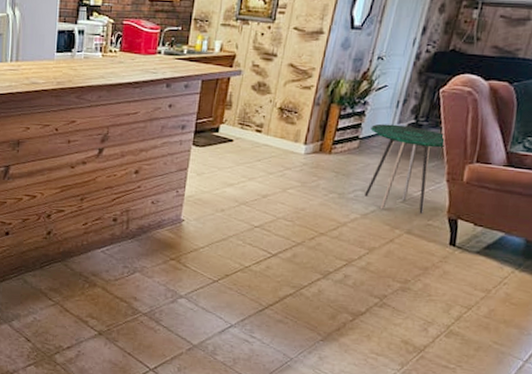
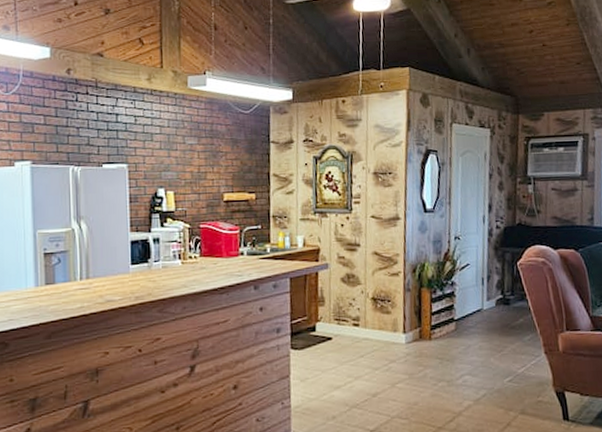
side table: present [364,123,447,213] -> none [463,301,537,392]

